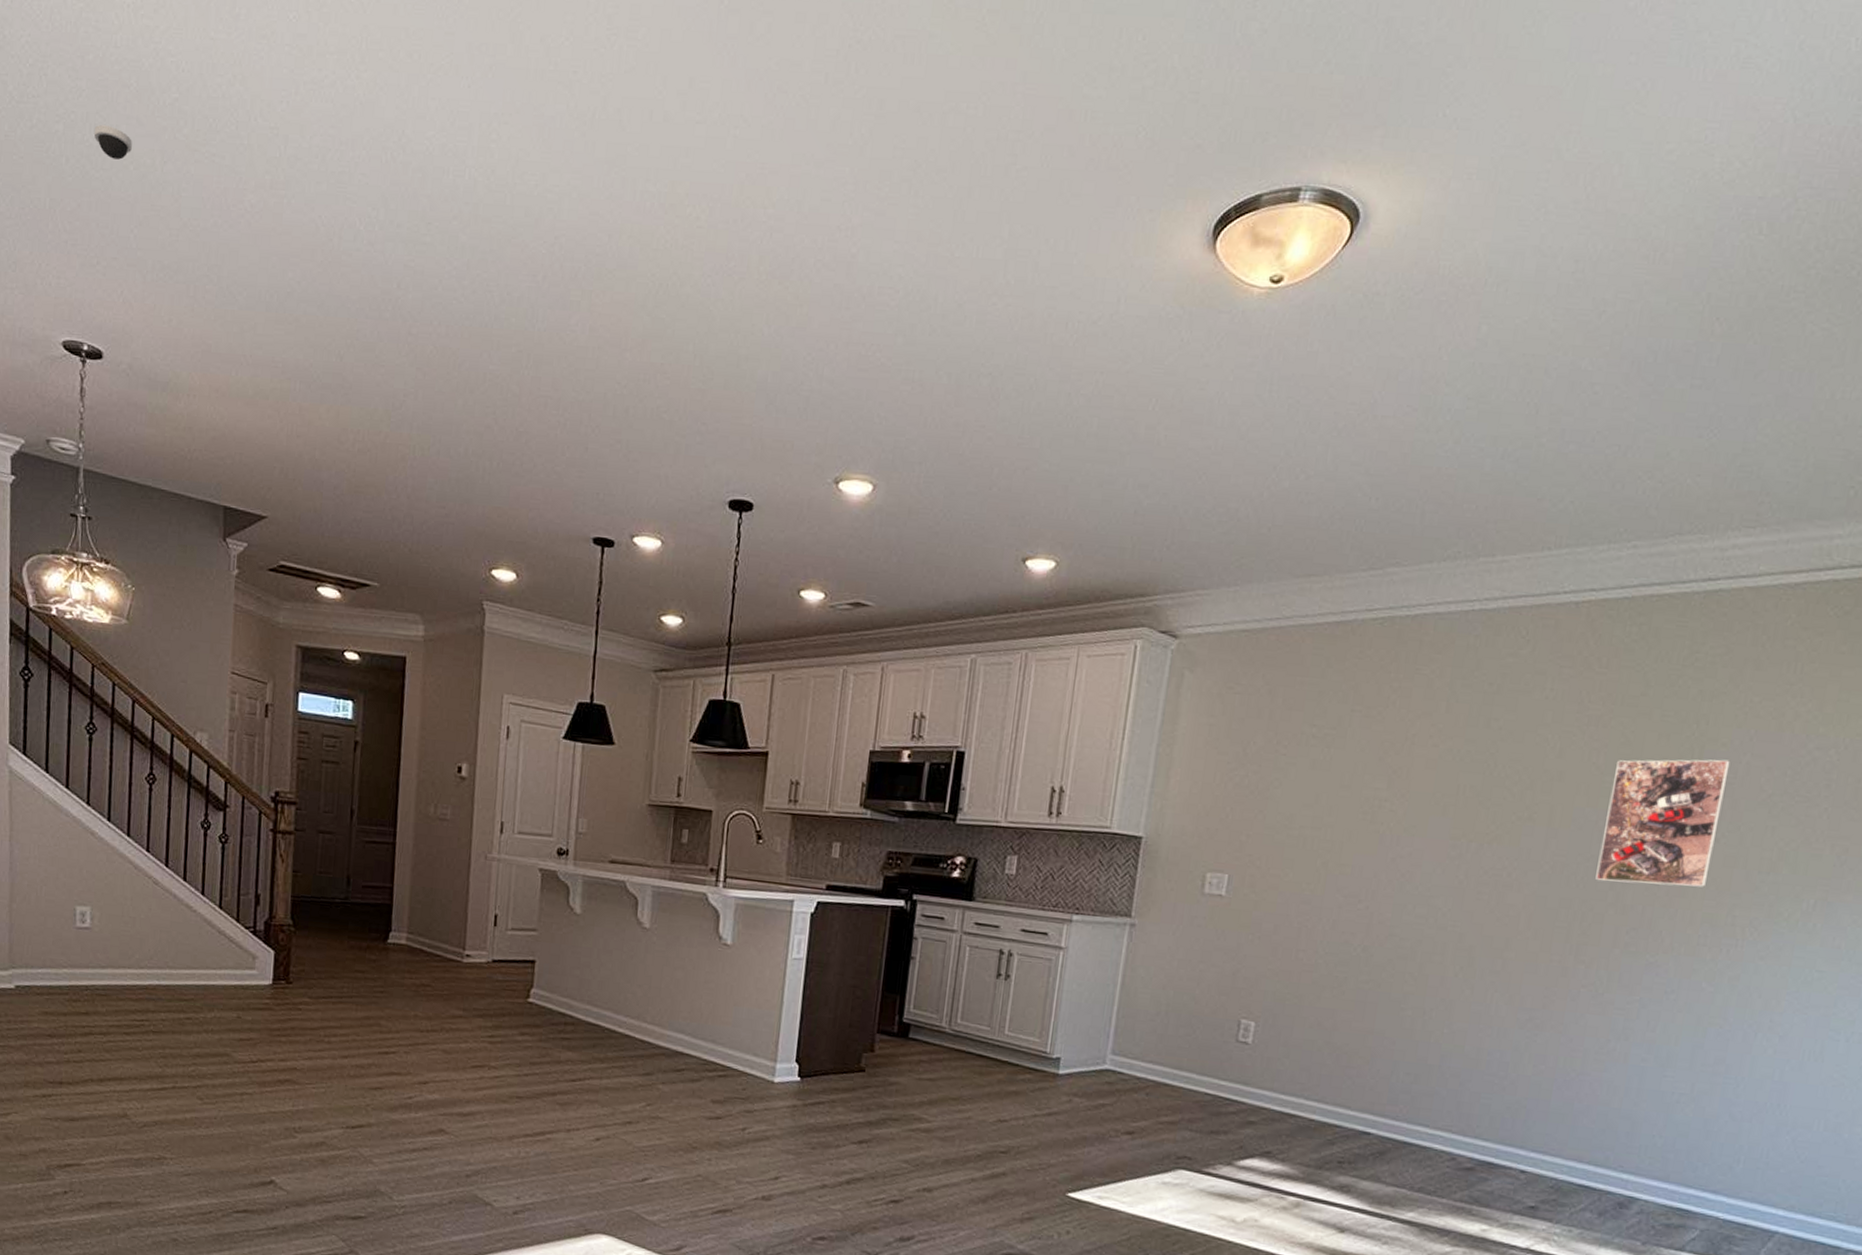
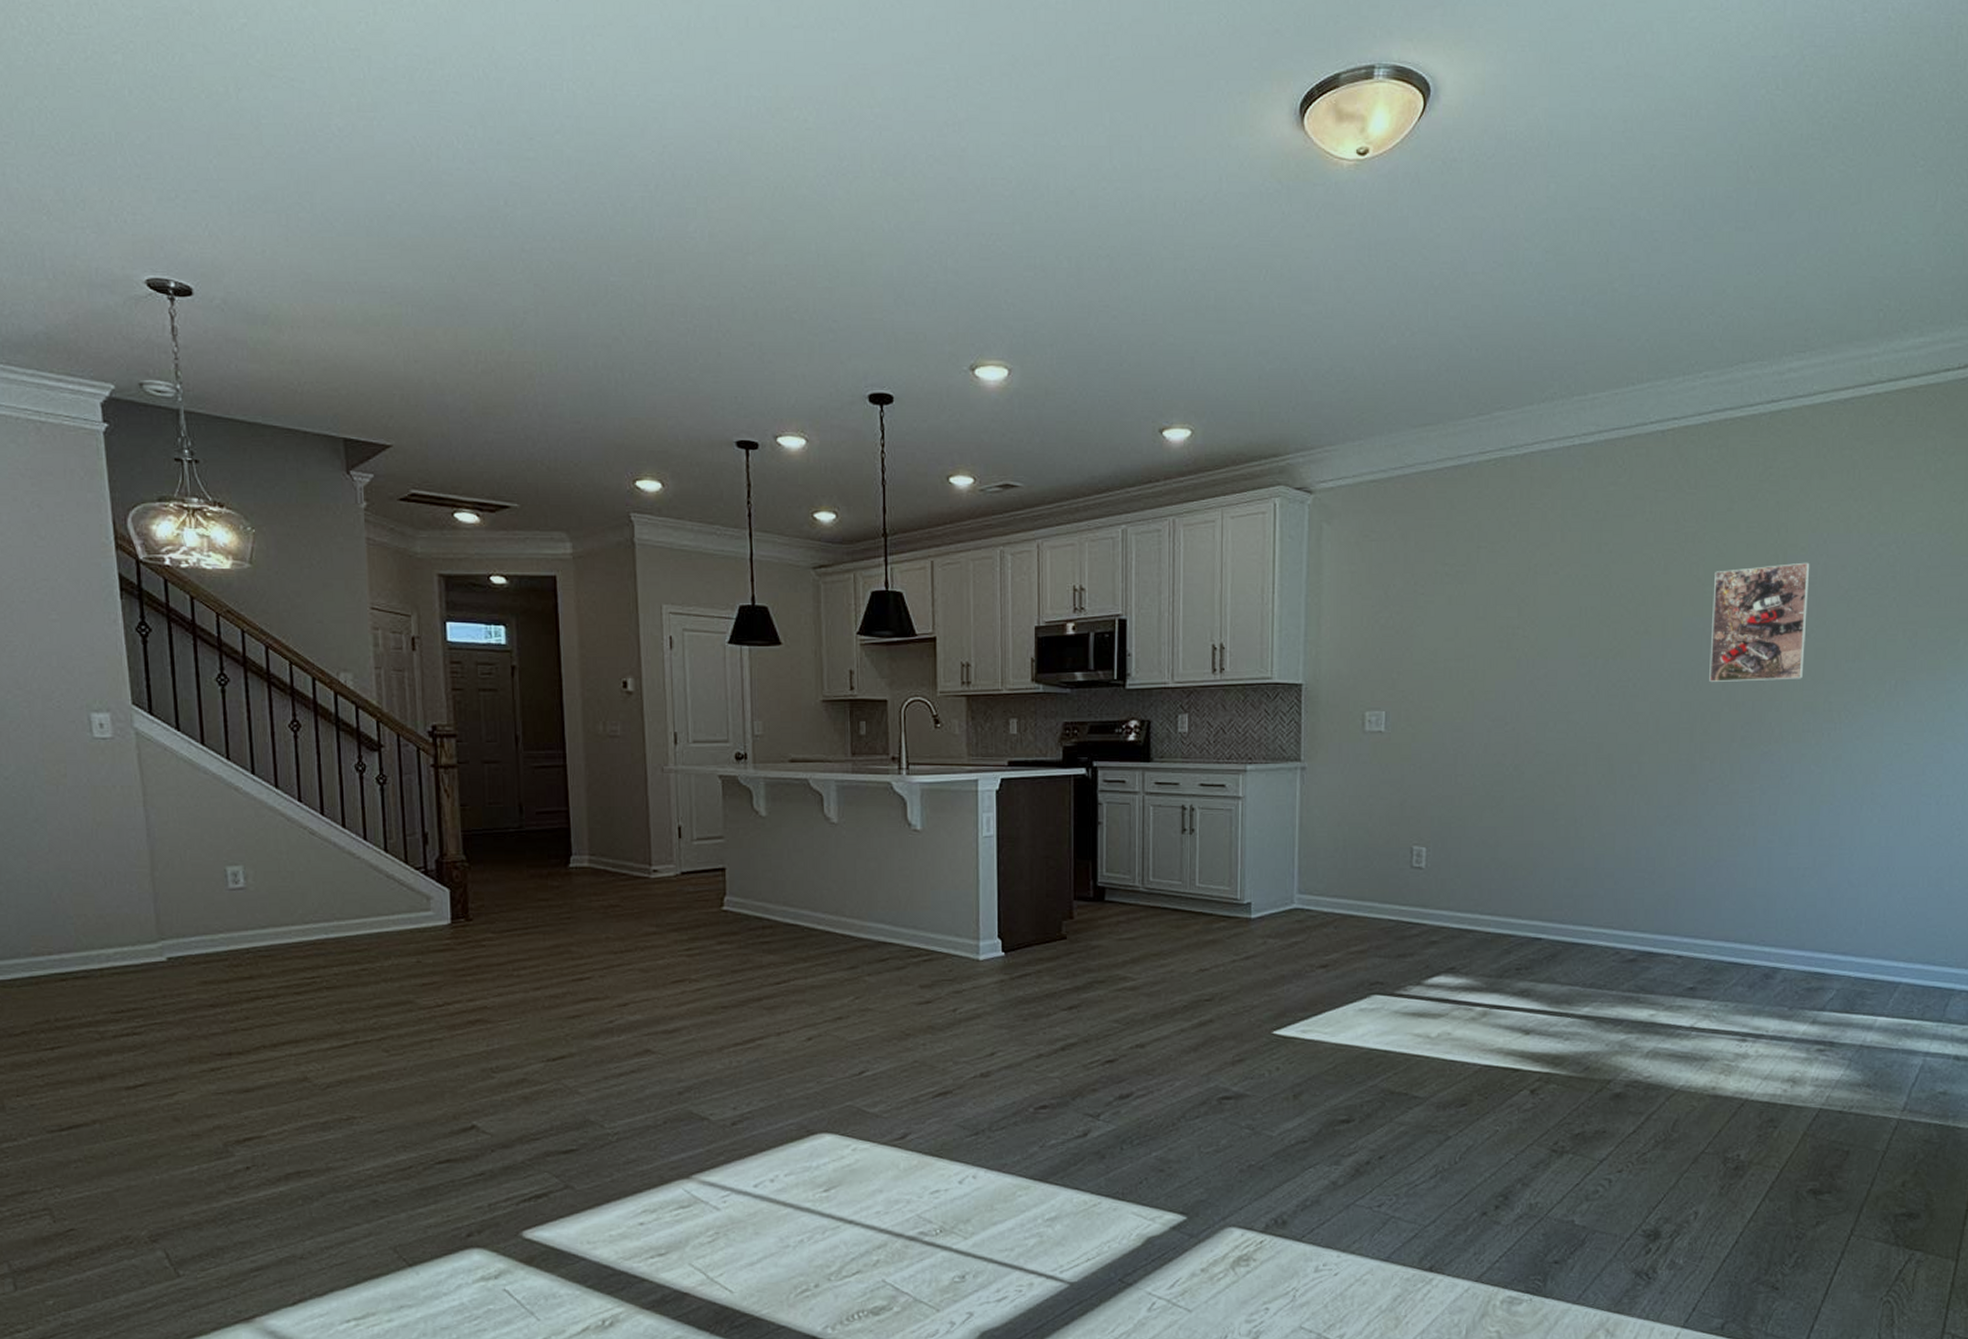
dome security camera: present [93,125,132,160] -> none [157,54,201,89]

